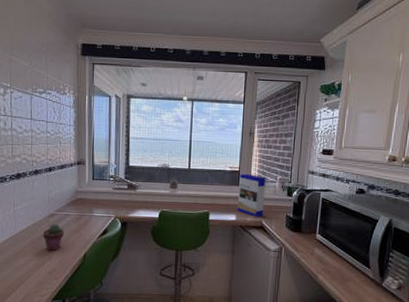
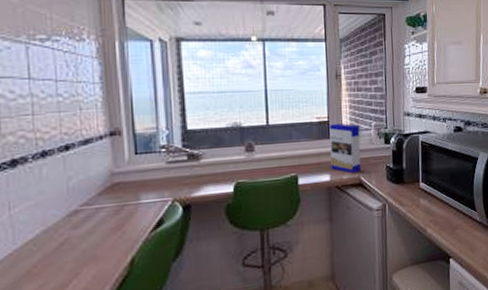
potted succulent: present [43,223,64,251] -> none [63,223,97,265]

